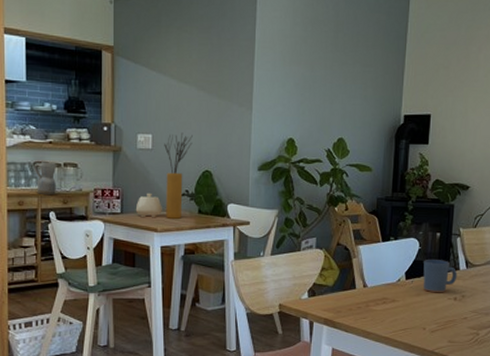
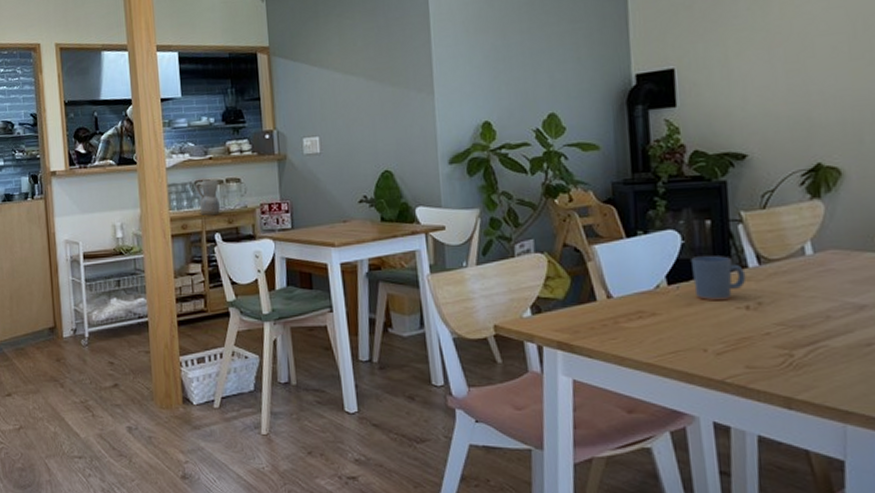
sugar bowl: present [135,192,162,218] -> none [307,202,338,232]
vase: present [164,132,193,220] -> none [334,130,367,232]

